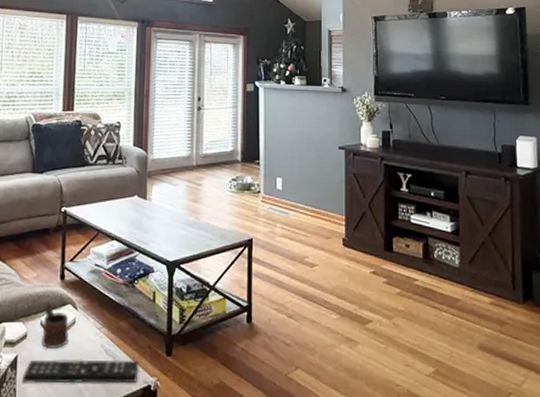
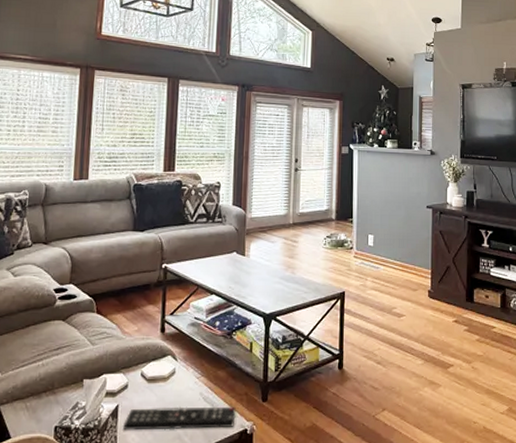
mug: present [40,303,69,350] -> none [141,354,169,399]

